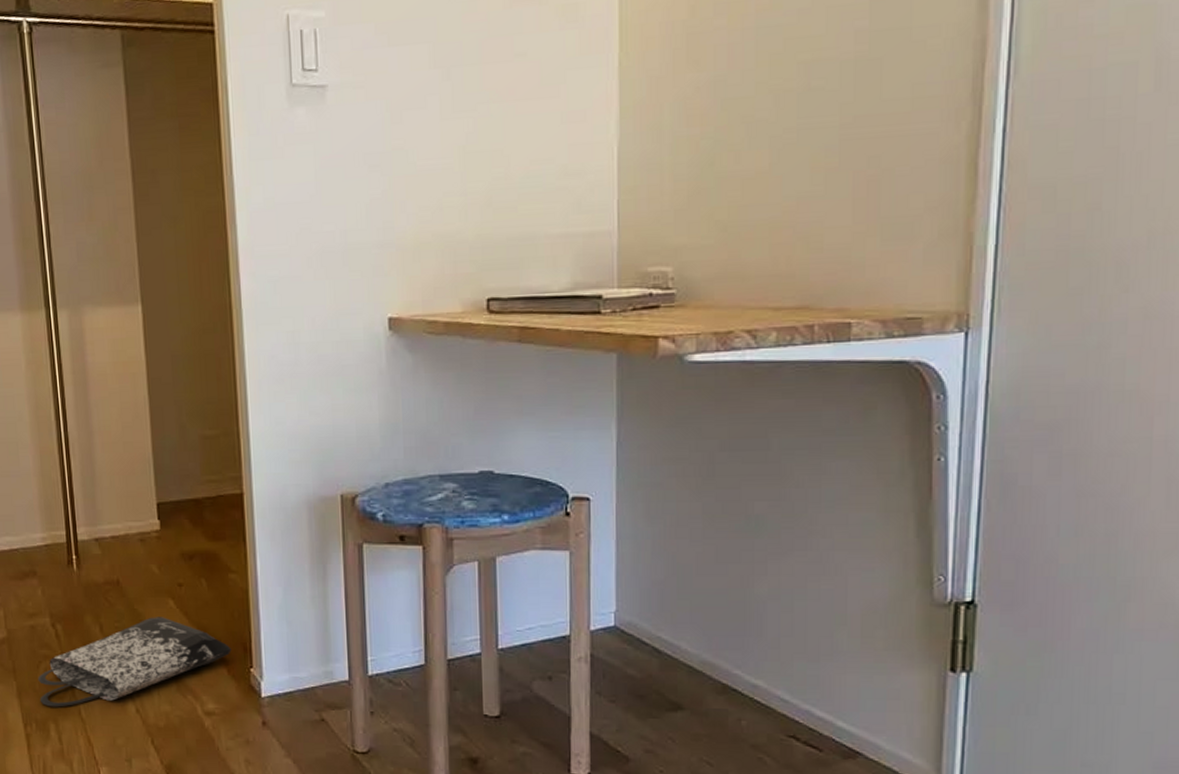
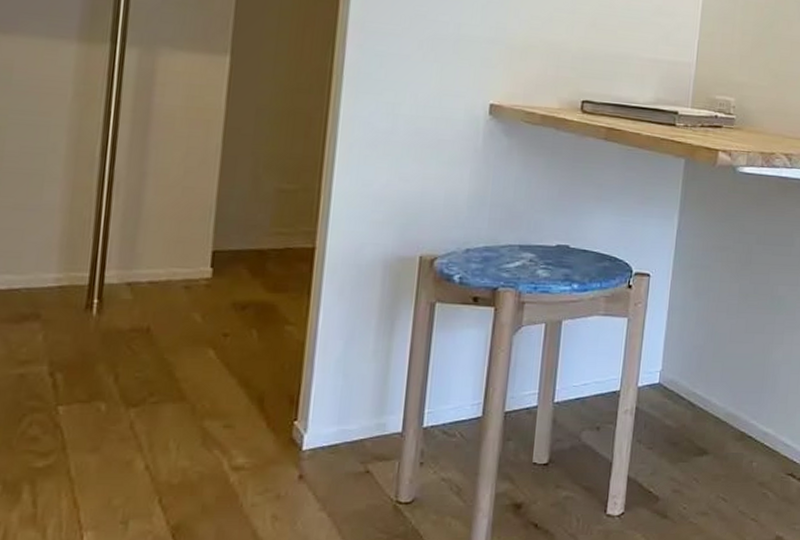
tote bag: present [38,617,232,707] -> none [14,367,276,466]

